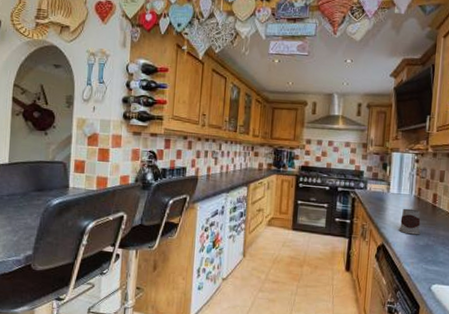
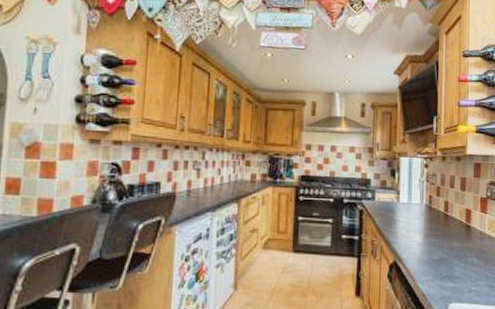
mug: present [399,208,421,235] -> none [411,219,434,249]

